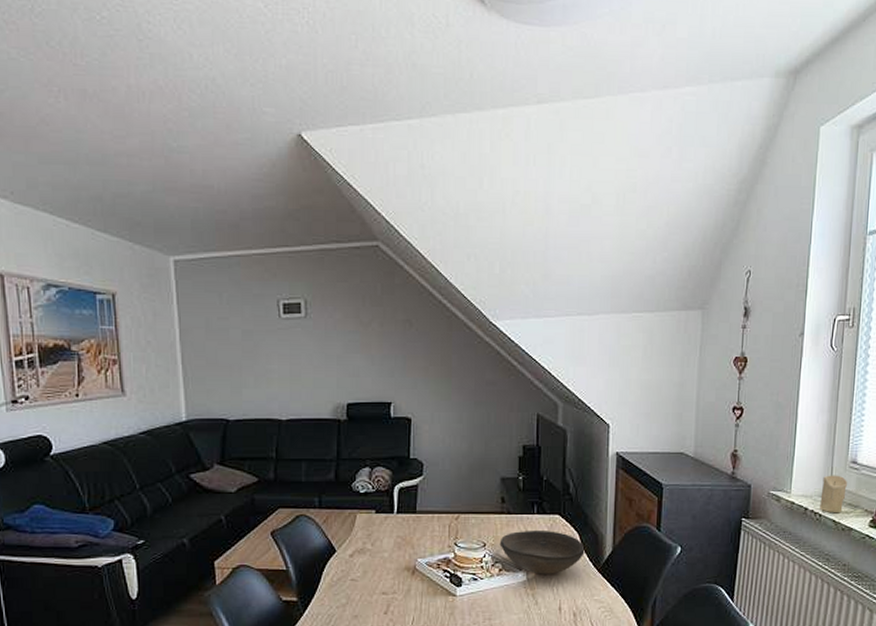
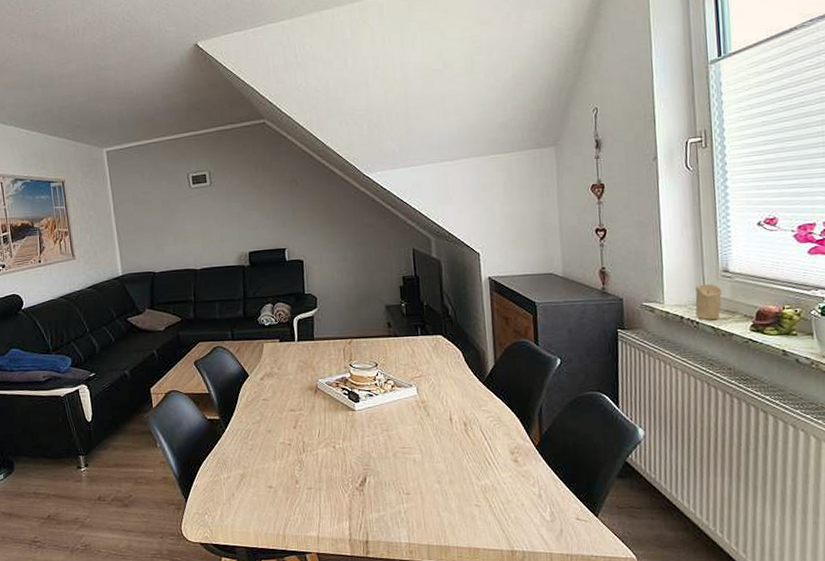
bowl: present [499,529,585,574] -> none [389,349,469,389]

